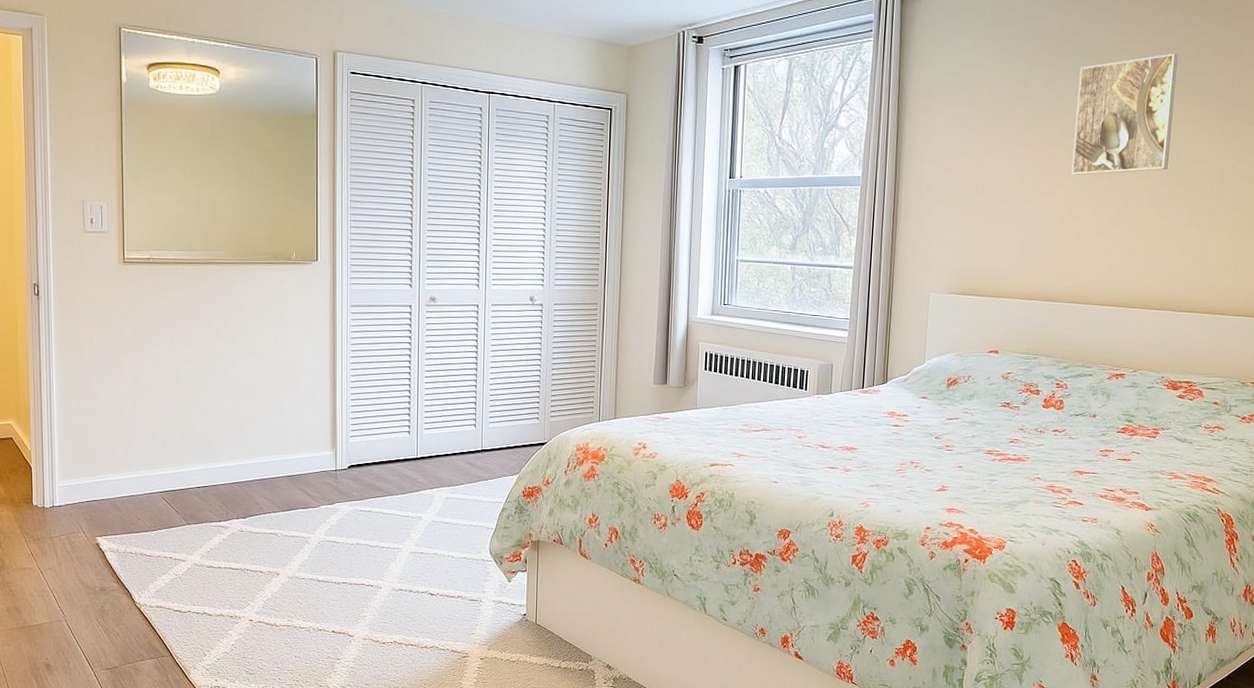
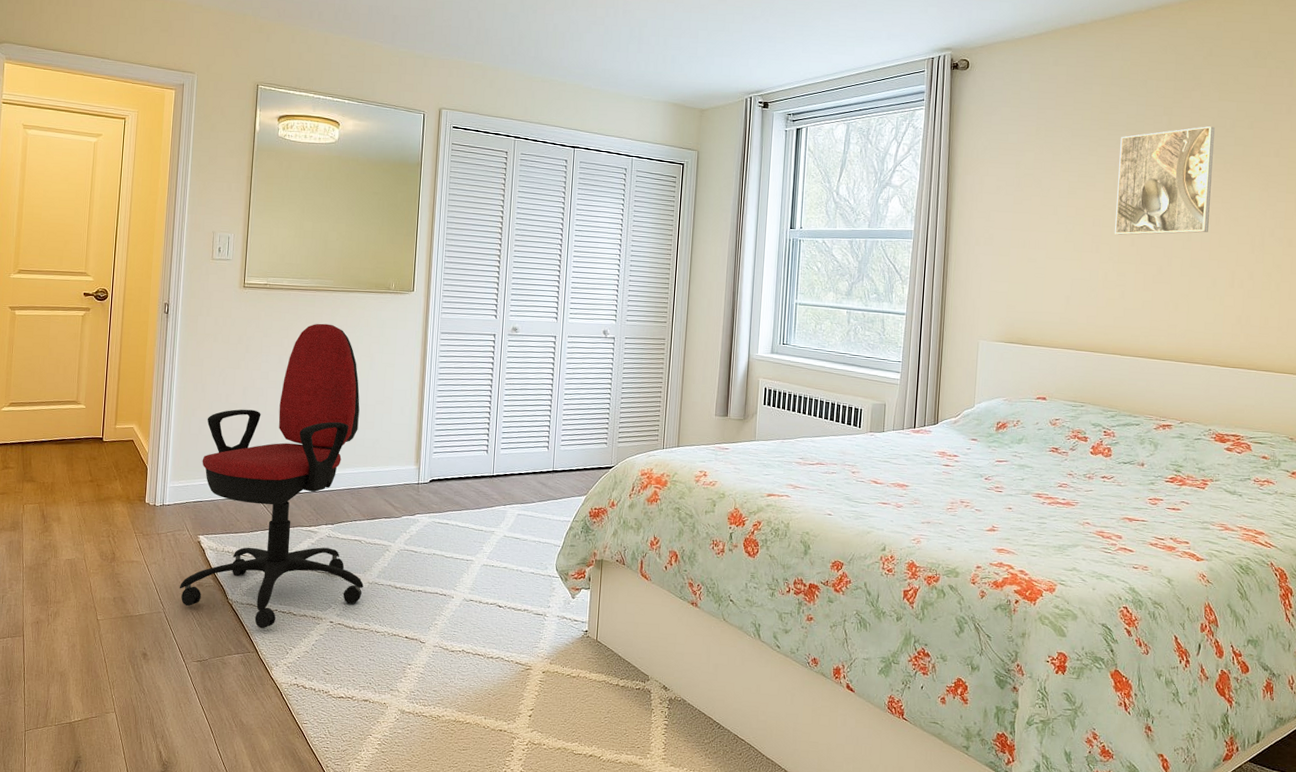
office chair: none [79,300,283,631] -> present [179,323,364,629]

